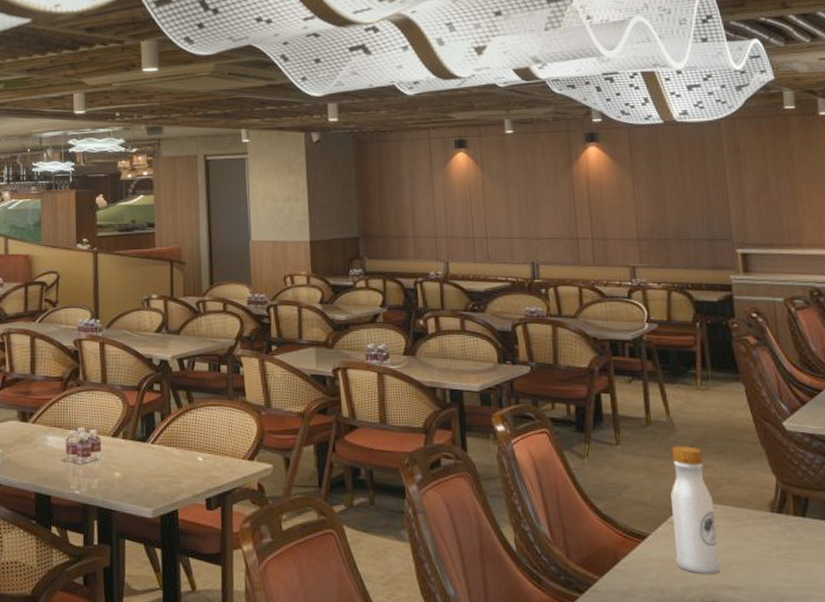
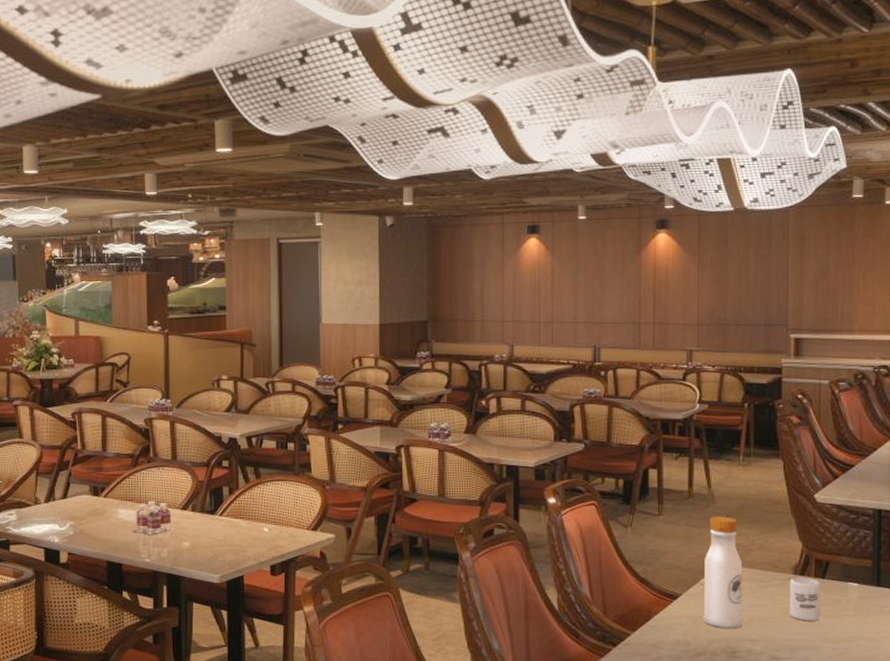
cup: none [767,515,807,566] -> present [789,577,821,621]

